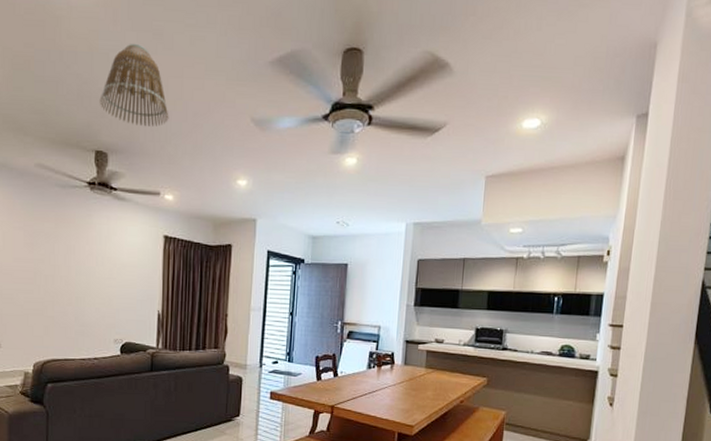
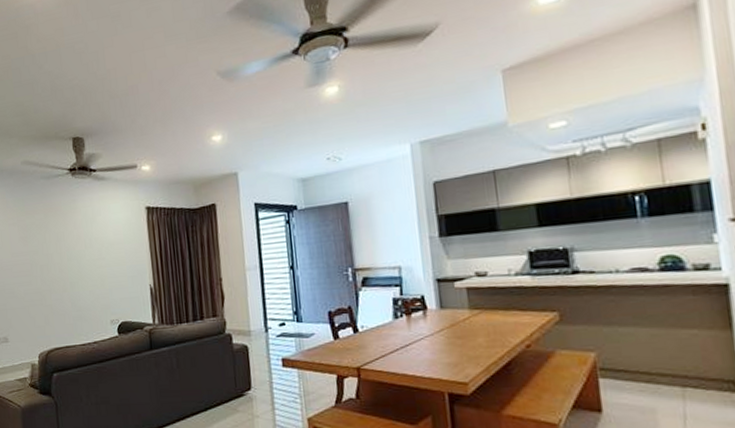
lamp shade: present [99,44,169,127] -> none [70,30,136,106]

